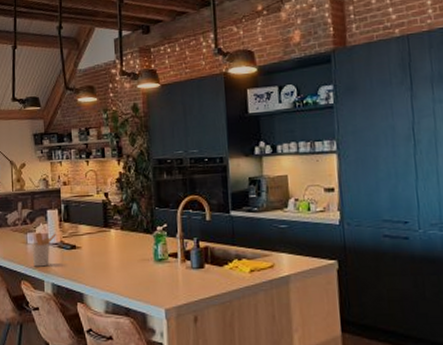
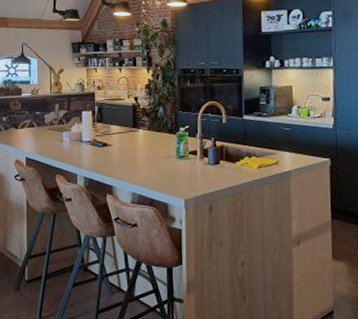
utensil holder: present [31,232,56,267] -> none [67,131,90,162]

